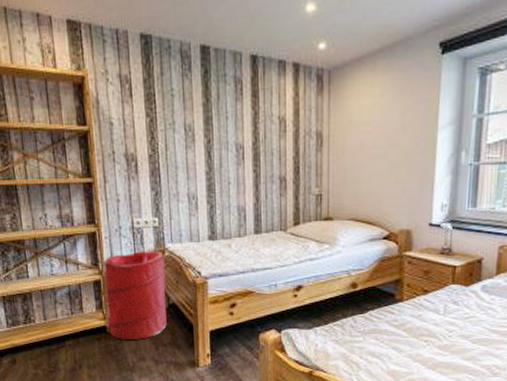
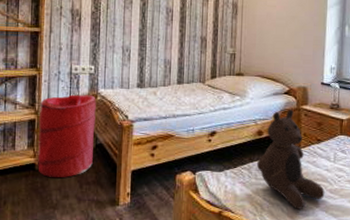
teddy bear: none [352,256,432,367] -> present [257,109,325,209]

